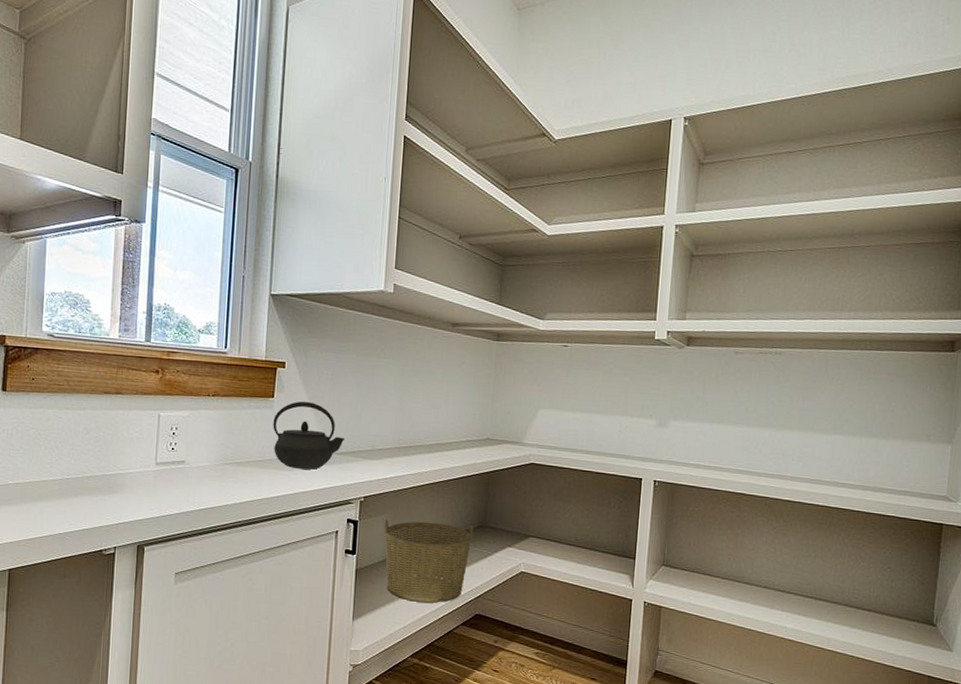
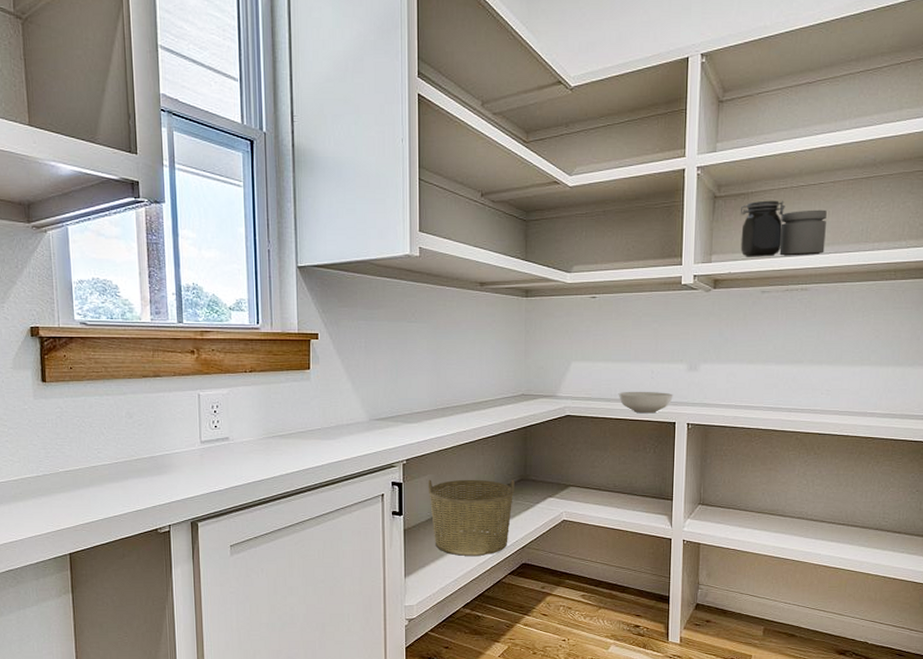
kettle: present [273,401,345,470] -> none [311,370,383,438]
bowl: none [585,443,642,468] -> present [618,391,674,414]
jar: none [715,262,762,319] -> present [740,200,785,258]
jar: none [754,275,803,320] -> present [779,209,827,256]

